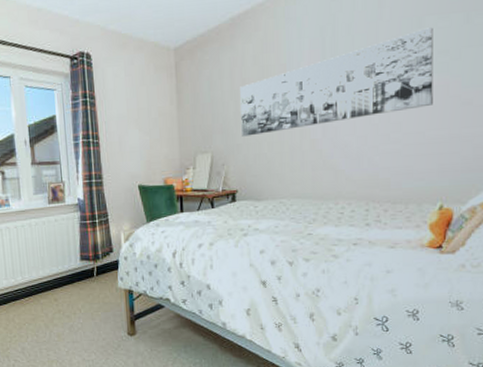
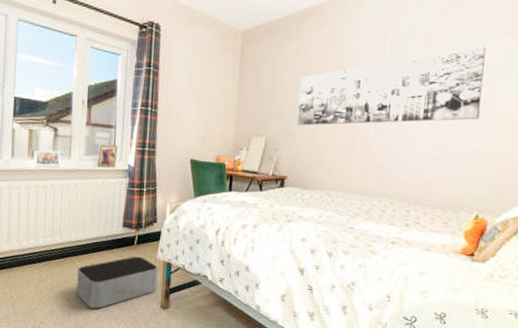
storage bin: none [43,287,122,343] -> present [77,256,158,309]

